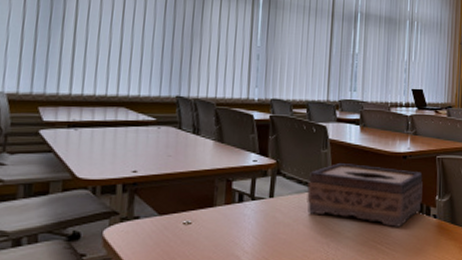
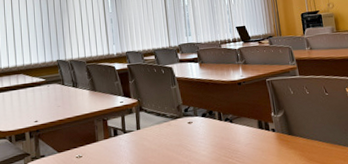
tissue box: present [307,163,423,227] -> none [165,94,260,143]

